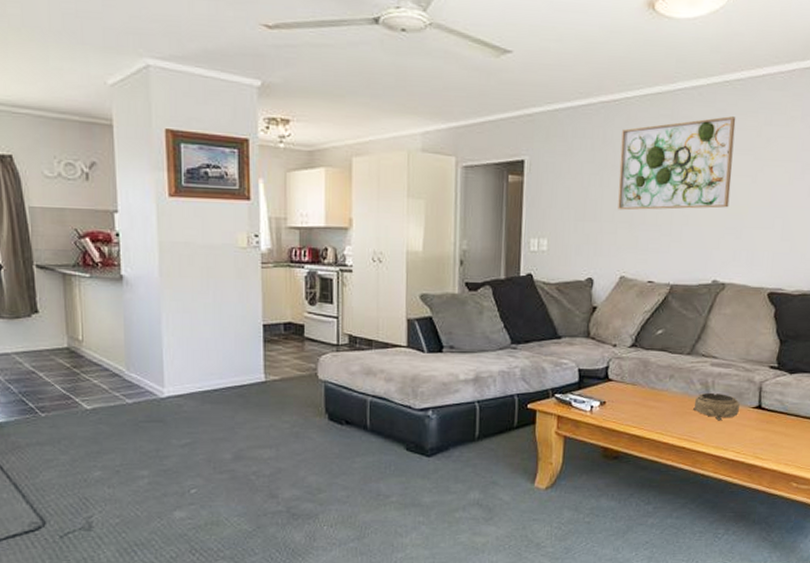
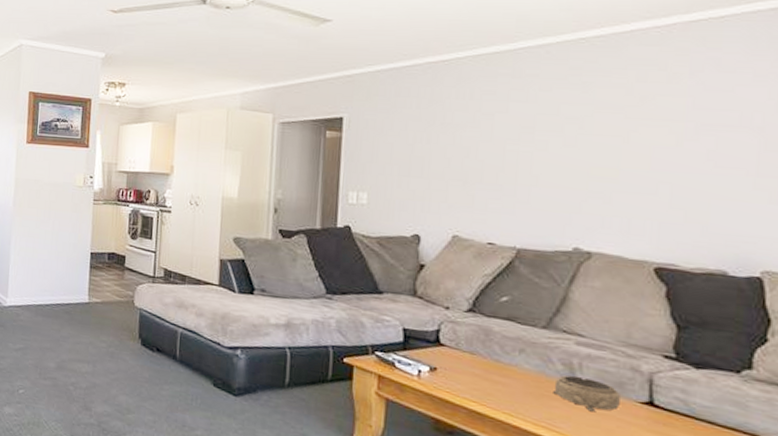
wall art: present [618,116,736,211] -> none [449,74,597,170]

